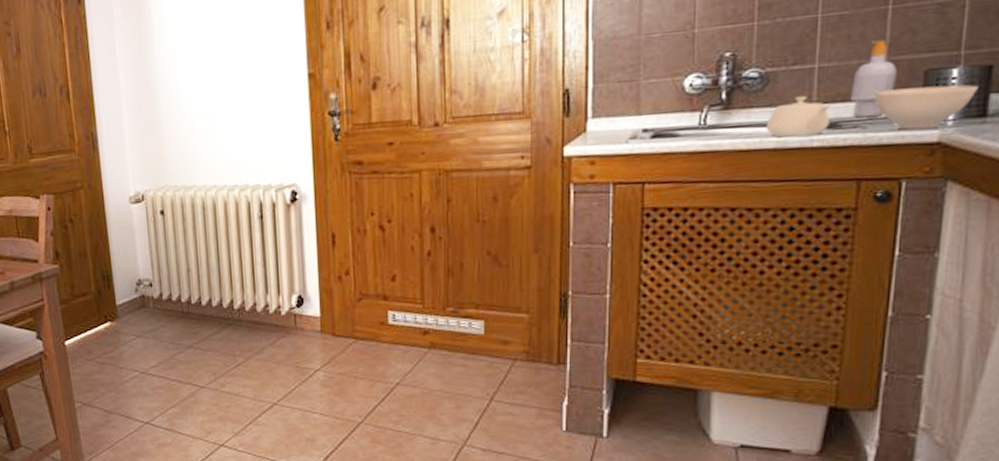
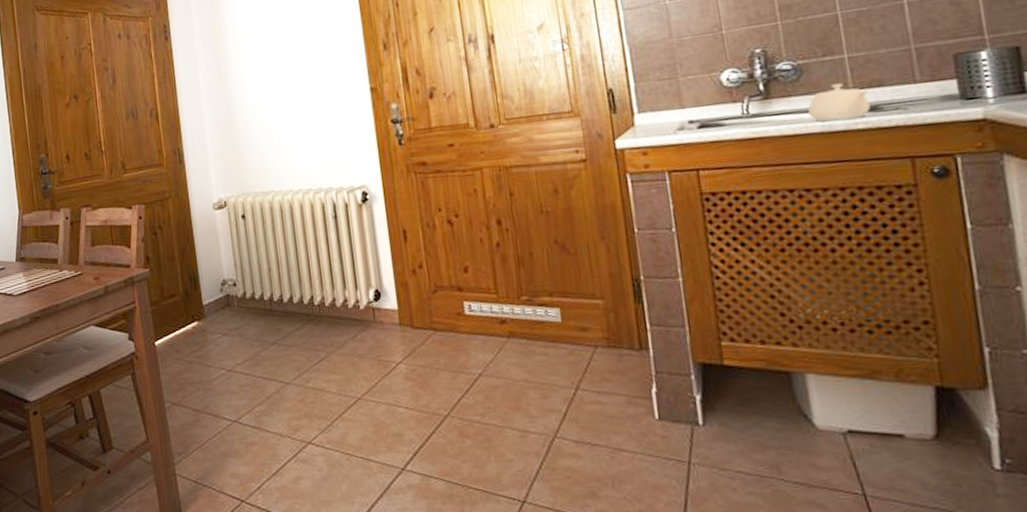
soap bottle: present [851,39,897,118] -> none [884,30,928,101]
bowl: present [874,84,979,131] -> none [908,64,1011,109]

